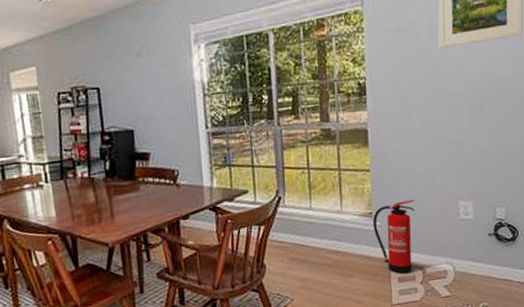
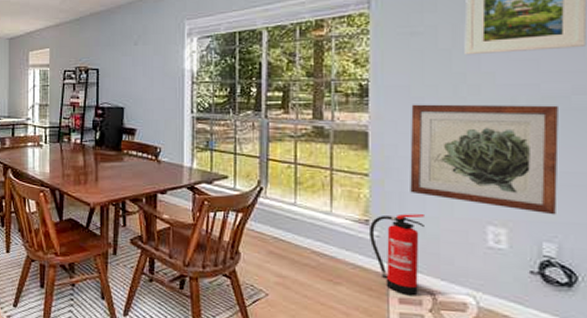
wall art: none [400,89,505,184] -> present [410,104,559,215]

